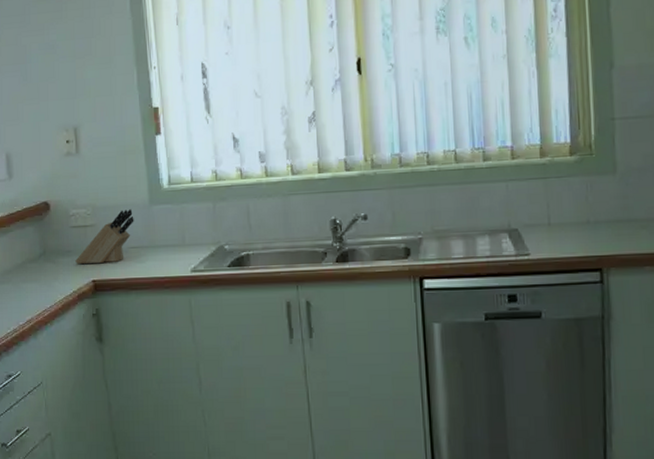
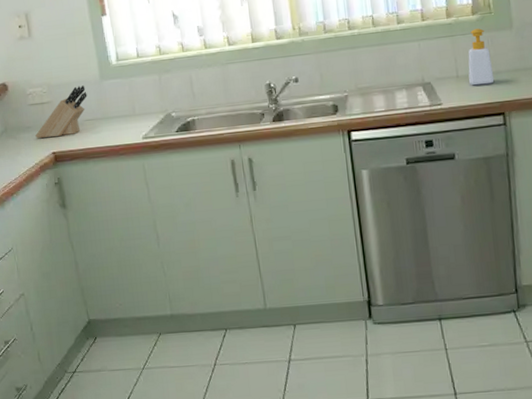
soap bottle: none [562,171,592,236] -> present [468,28,495,86]

